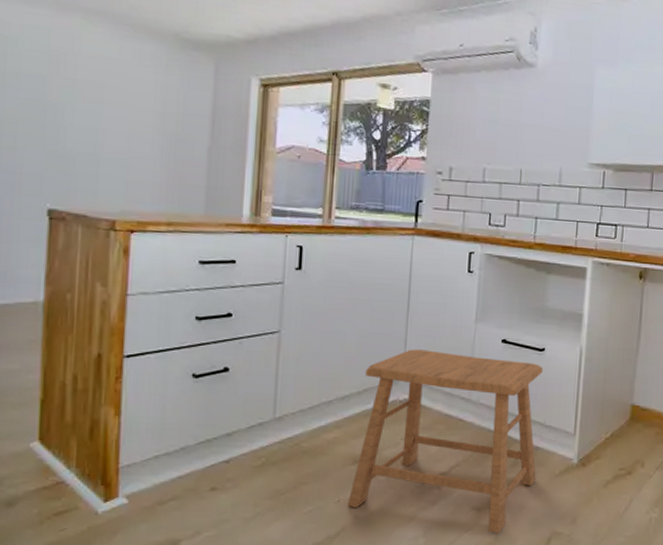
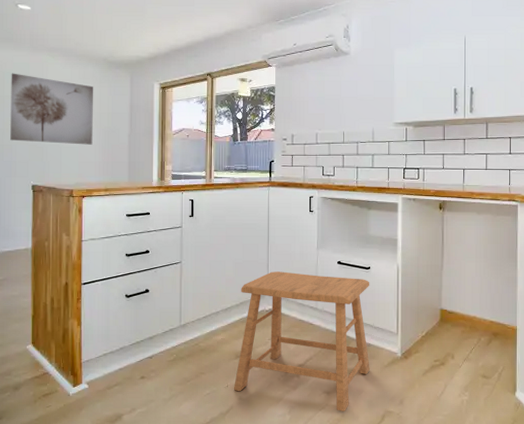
wall art: none [14,39,155,158] -> present [10,73,93,145]

